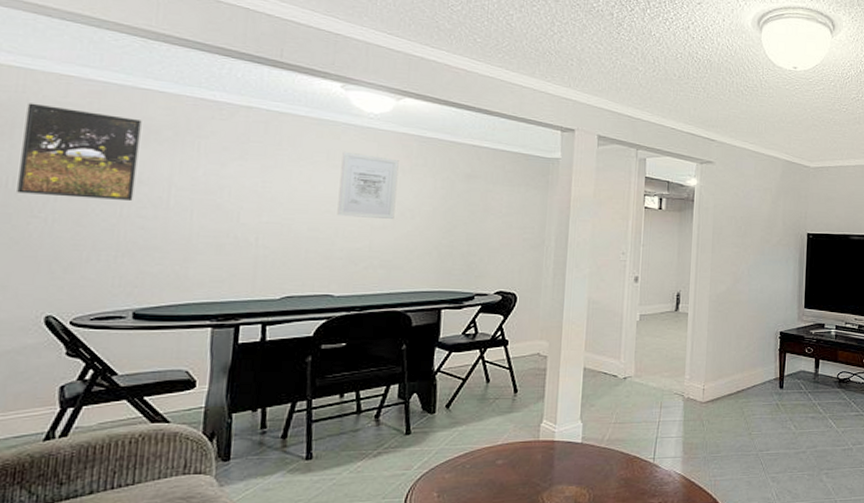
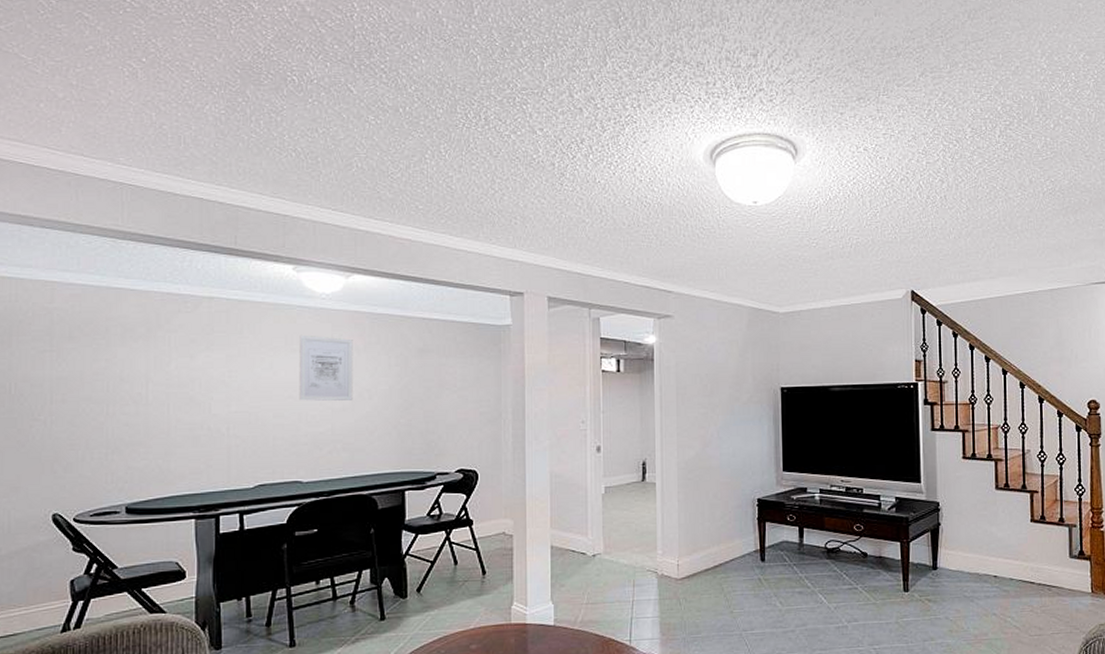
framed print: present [17,103,142,200] -> none [19,311,118,399]

